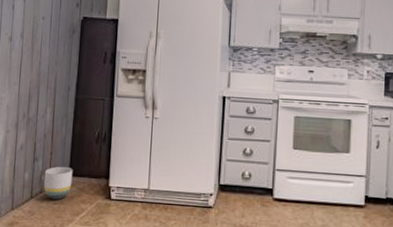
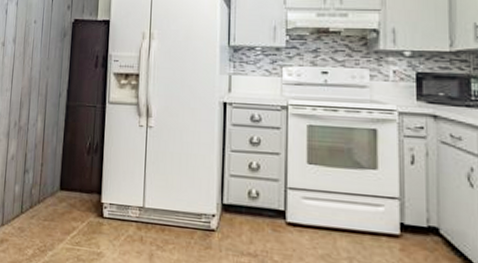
planter: present [43,166,73,200] -> none [34,179,64,216]

